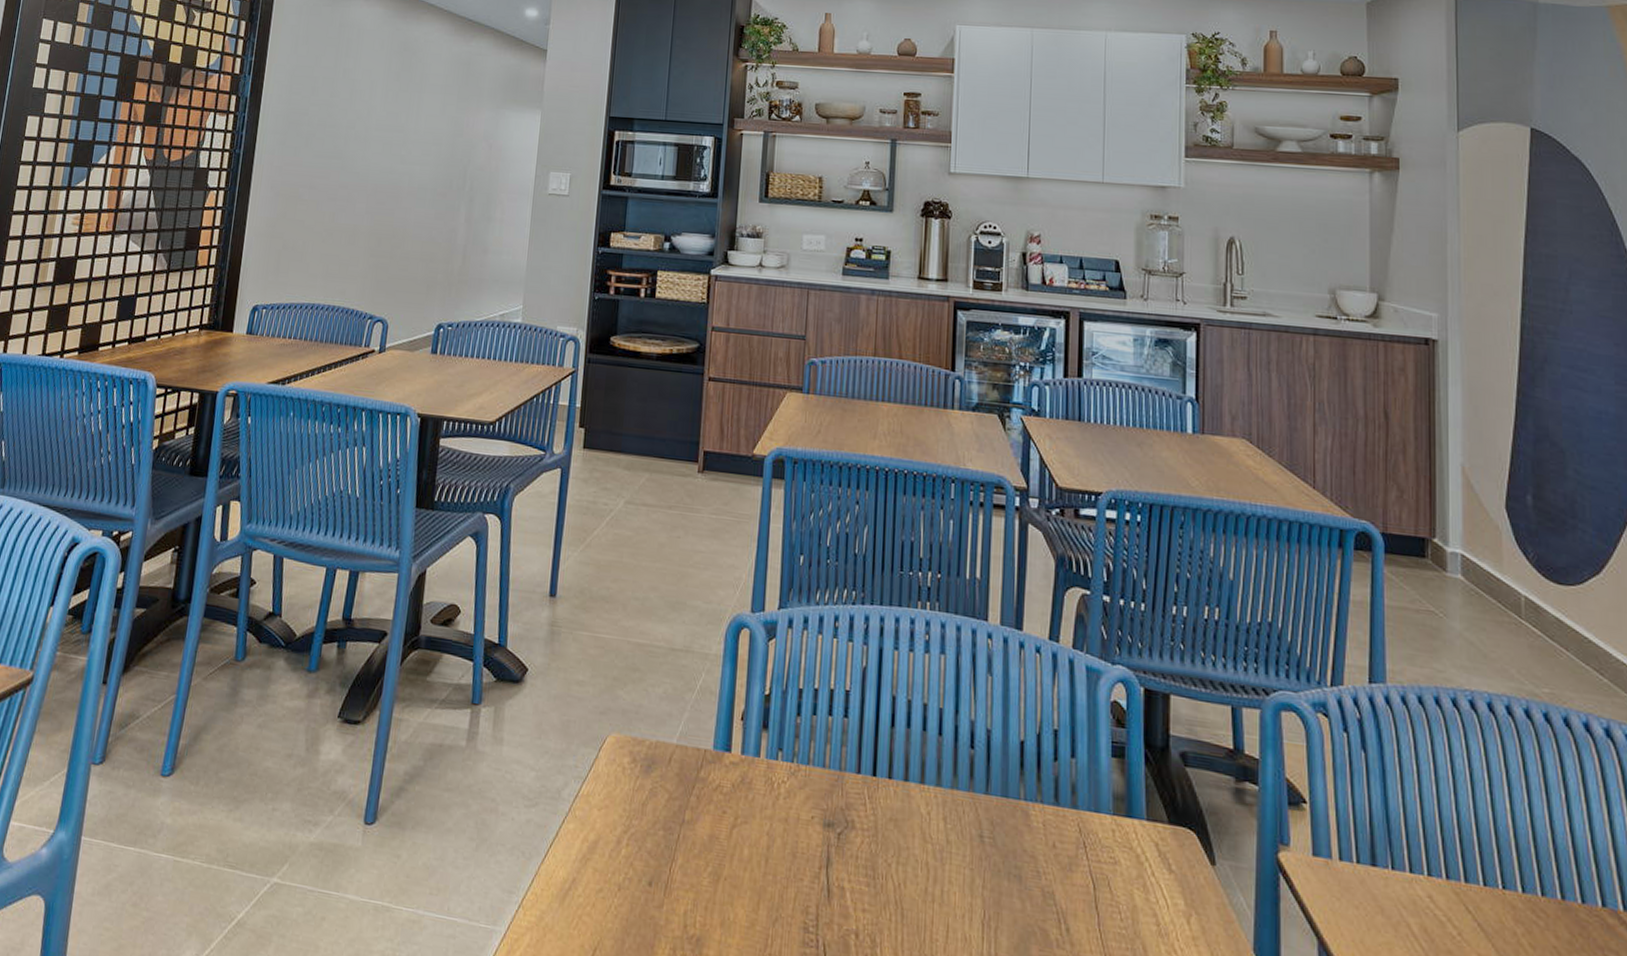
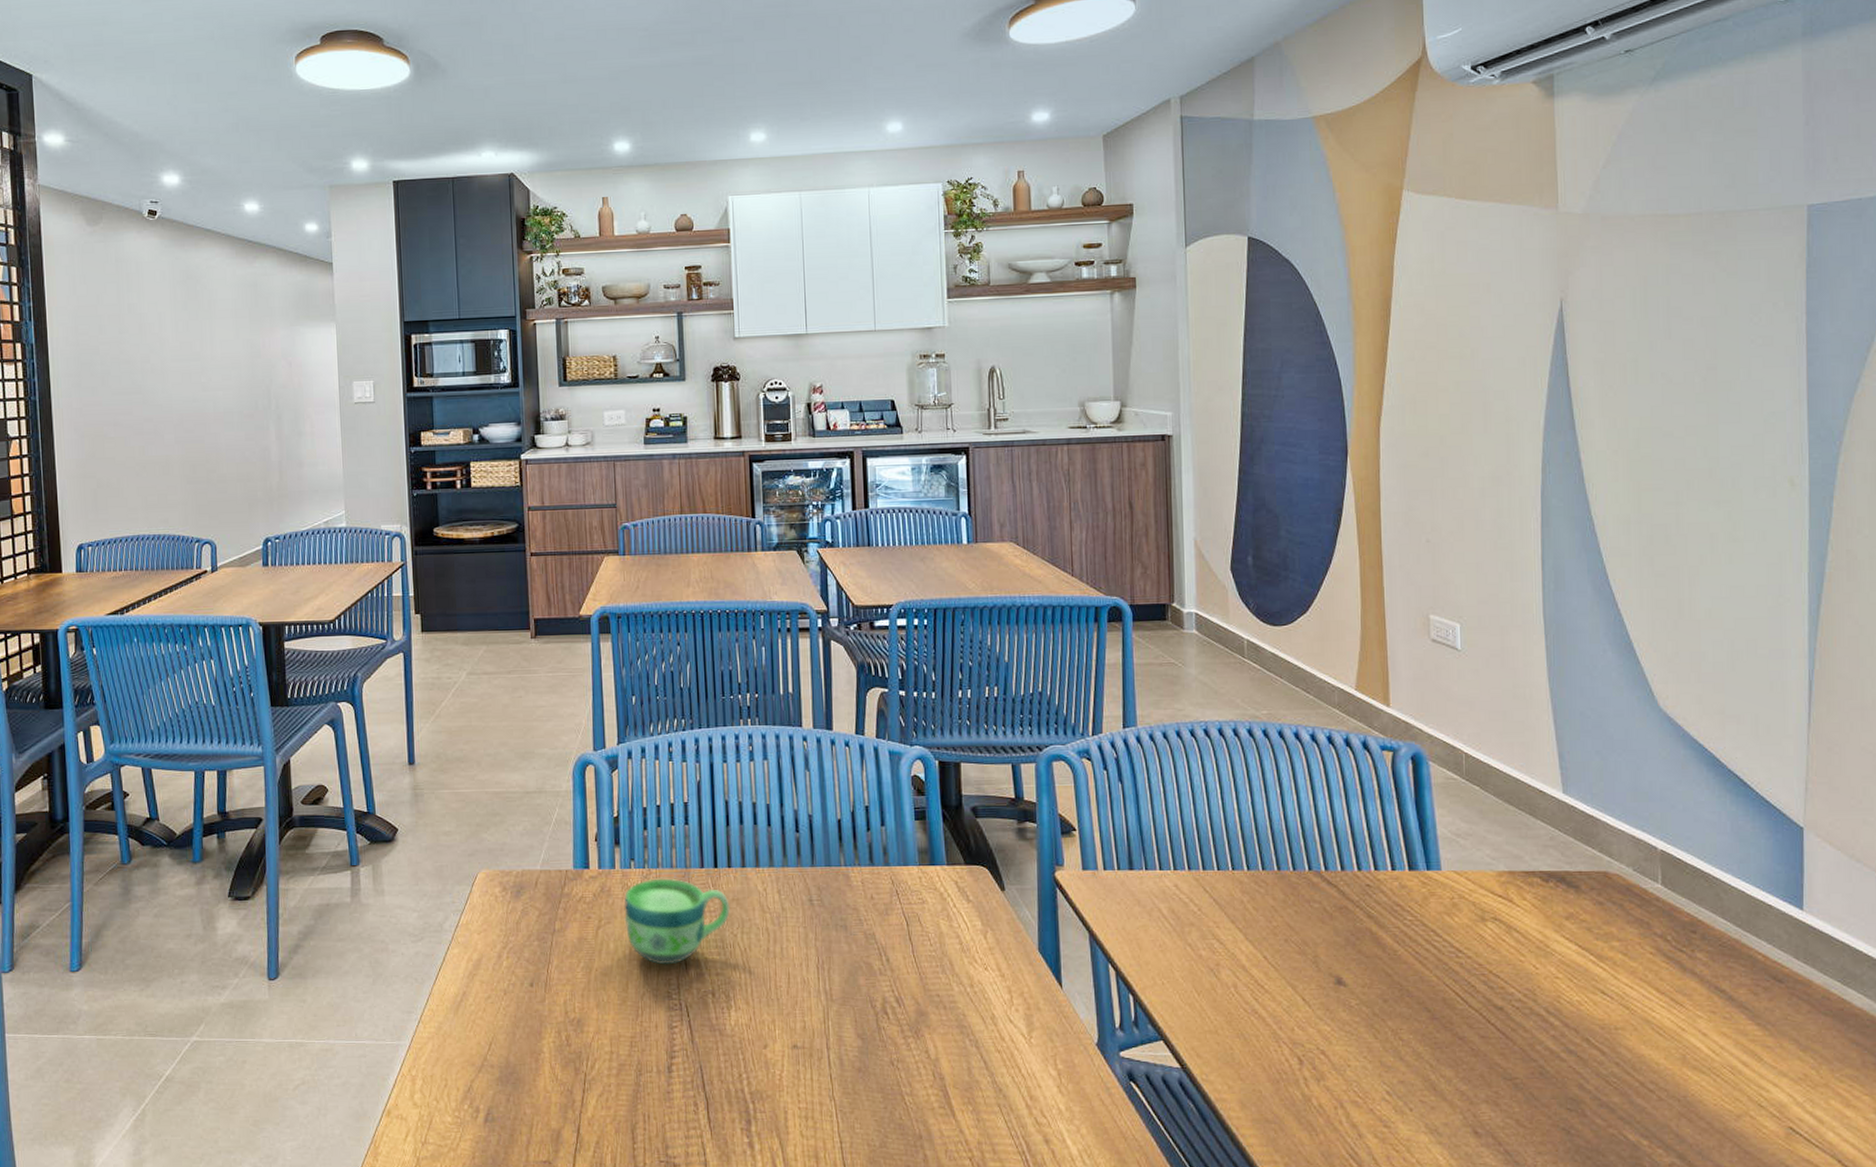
cup: none [764,776,886,888] -> present [624,878,730,965]

